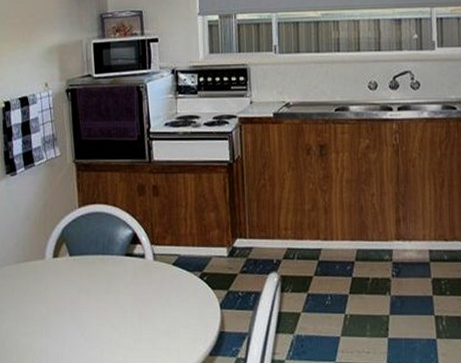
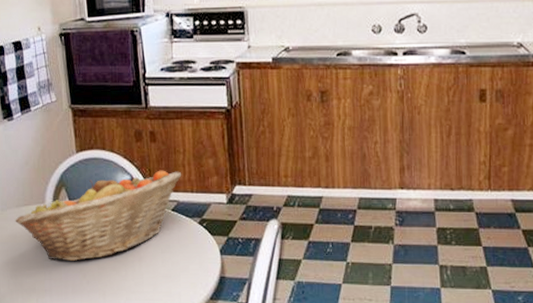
fruit basket: none [13,224,183,319] -> present [15,170,181,262]

